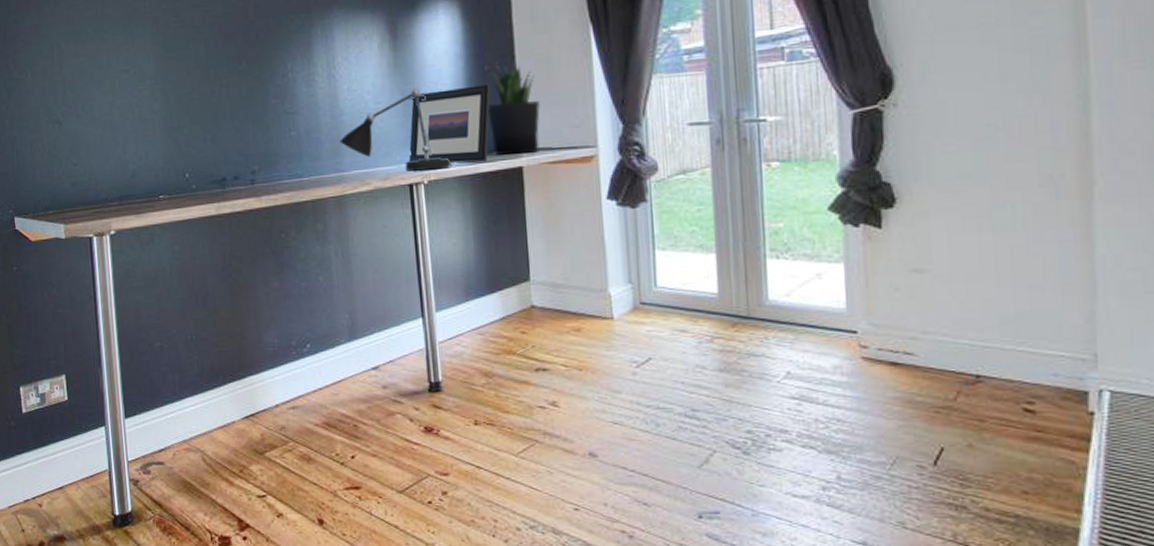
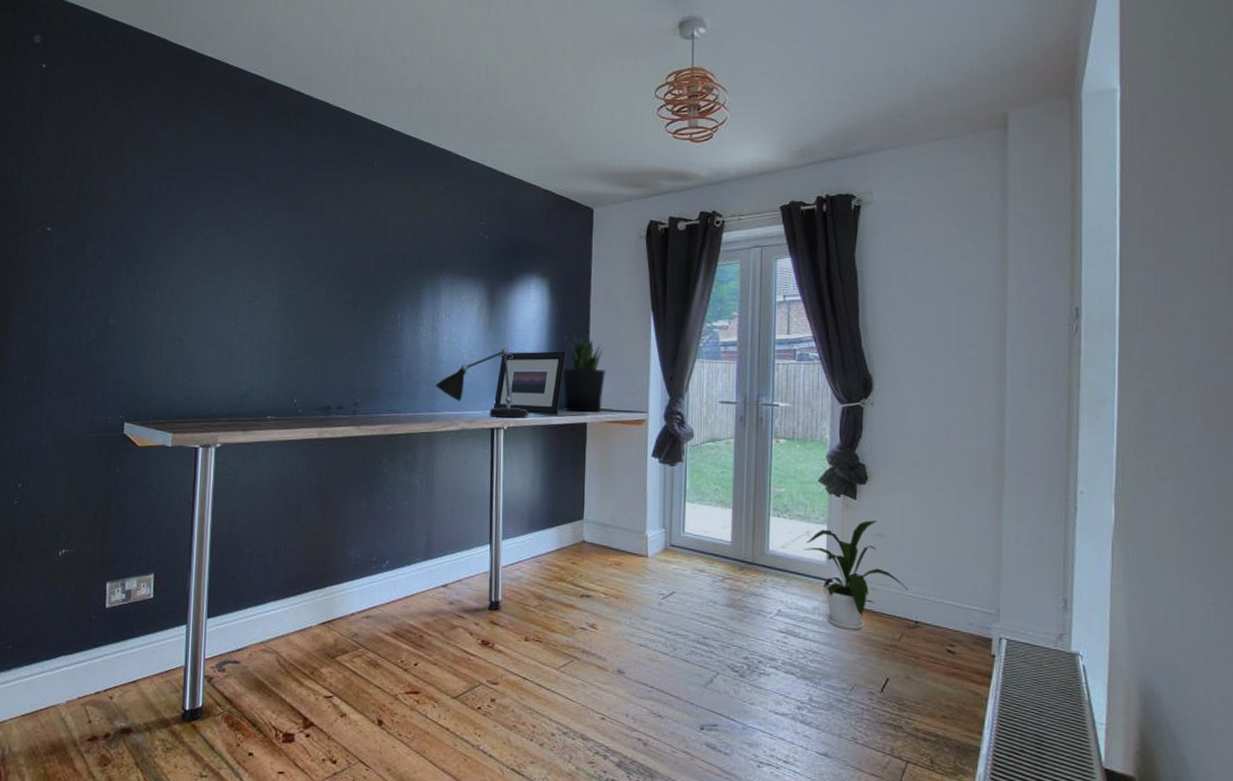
house plant: none [815,253,963,391] -> present [804,520,908,630]

